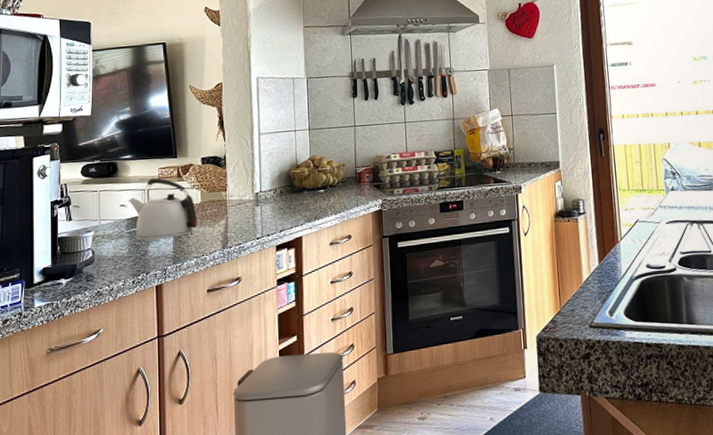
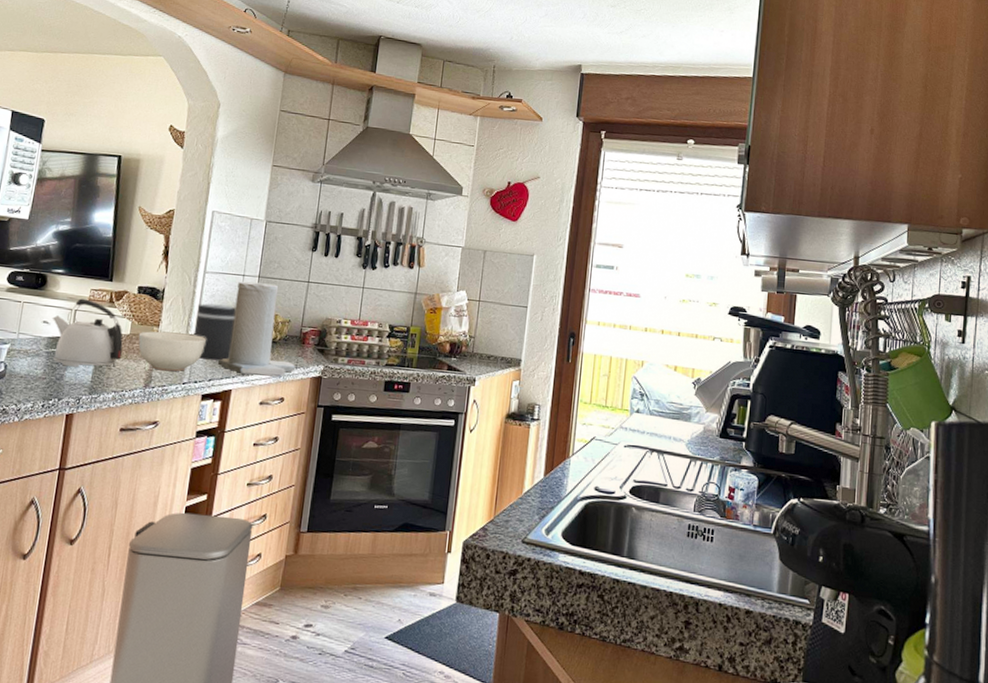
bowl: none [209,192,272,231] -> present [138,331,207,372]
cylinder: none [258,160,295,213] -> present [193,303,236,360]
paper towel: none [285,134,357,220] -> present [217,281,296,376]

